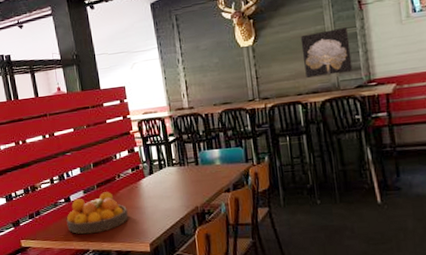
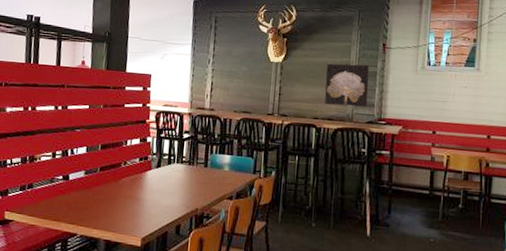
fruit bowl: present [66,192,128,235] -> none [59,176,126,218]

